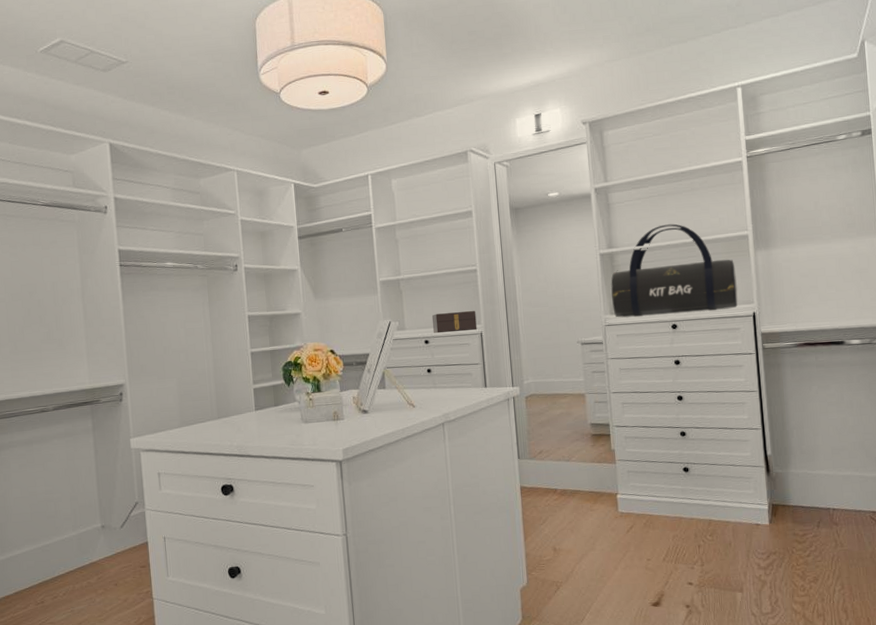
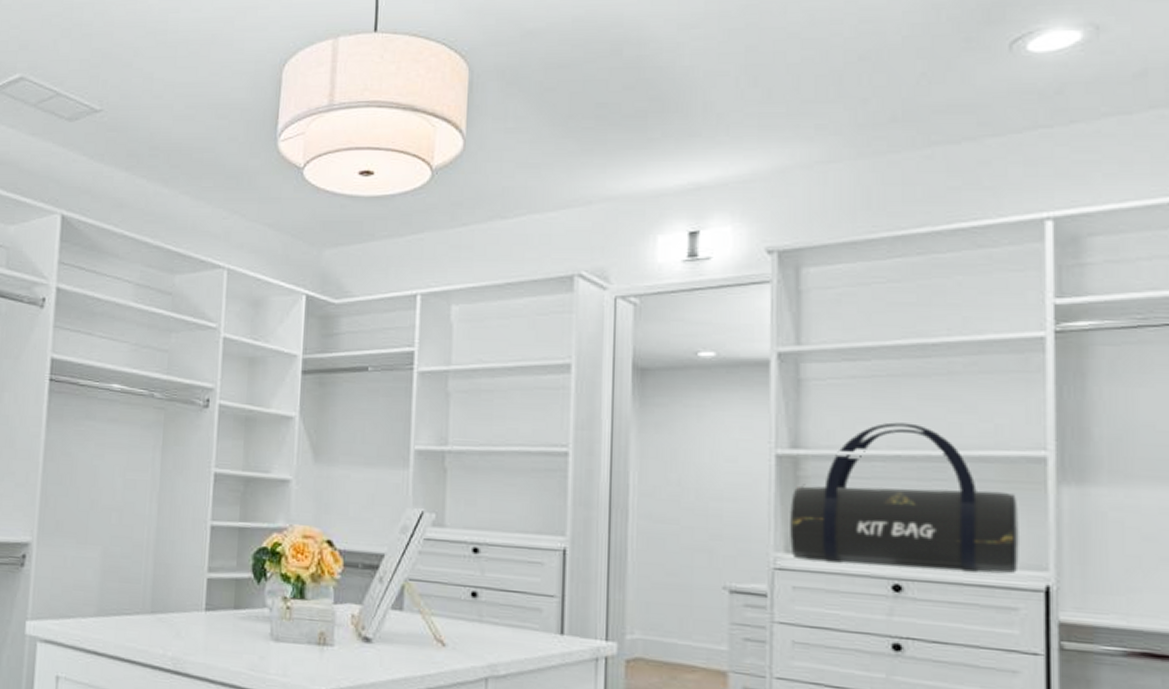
jewelry box: present [431,310,477,334] -> none [487,510,559,545]

